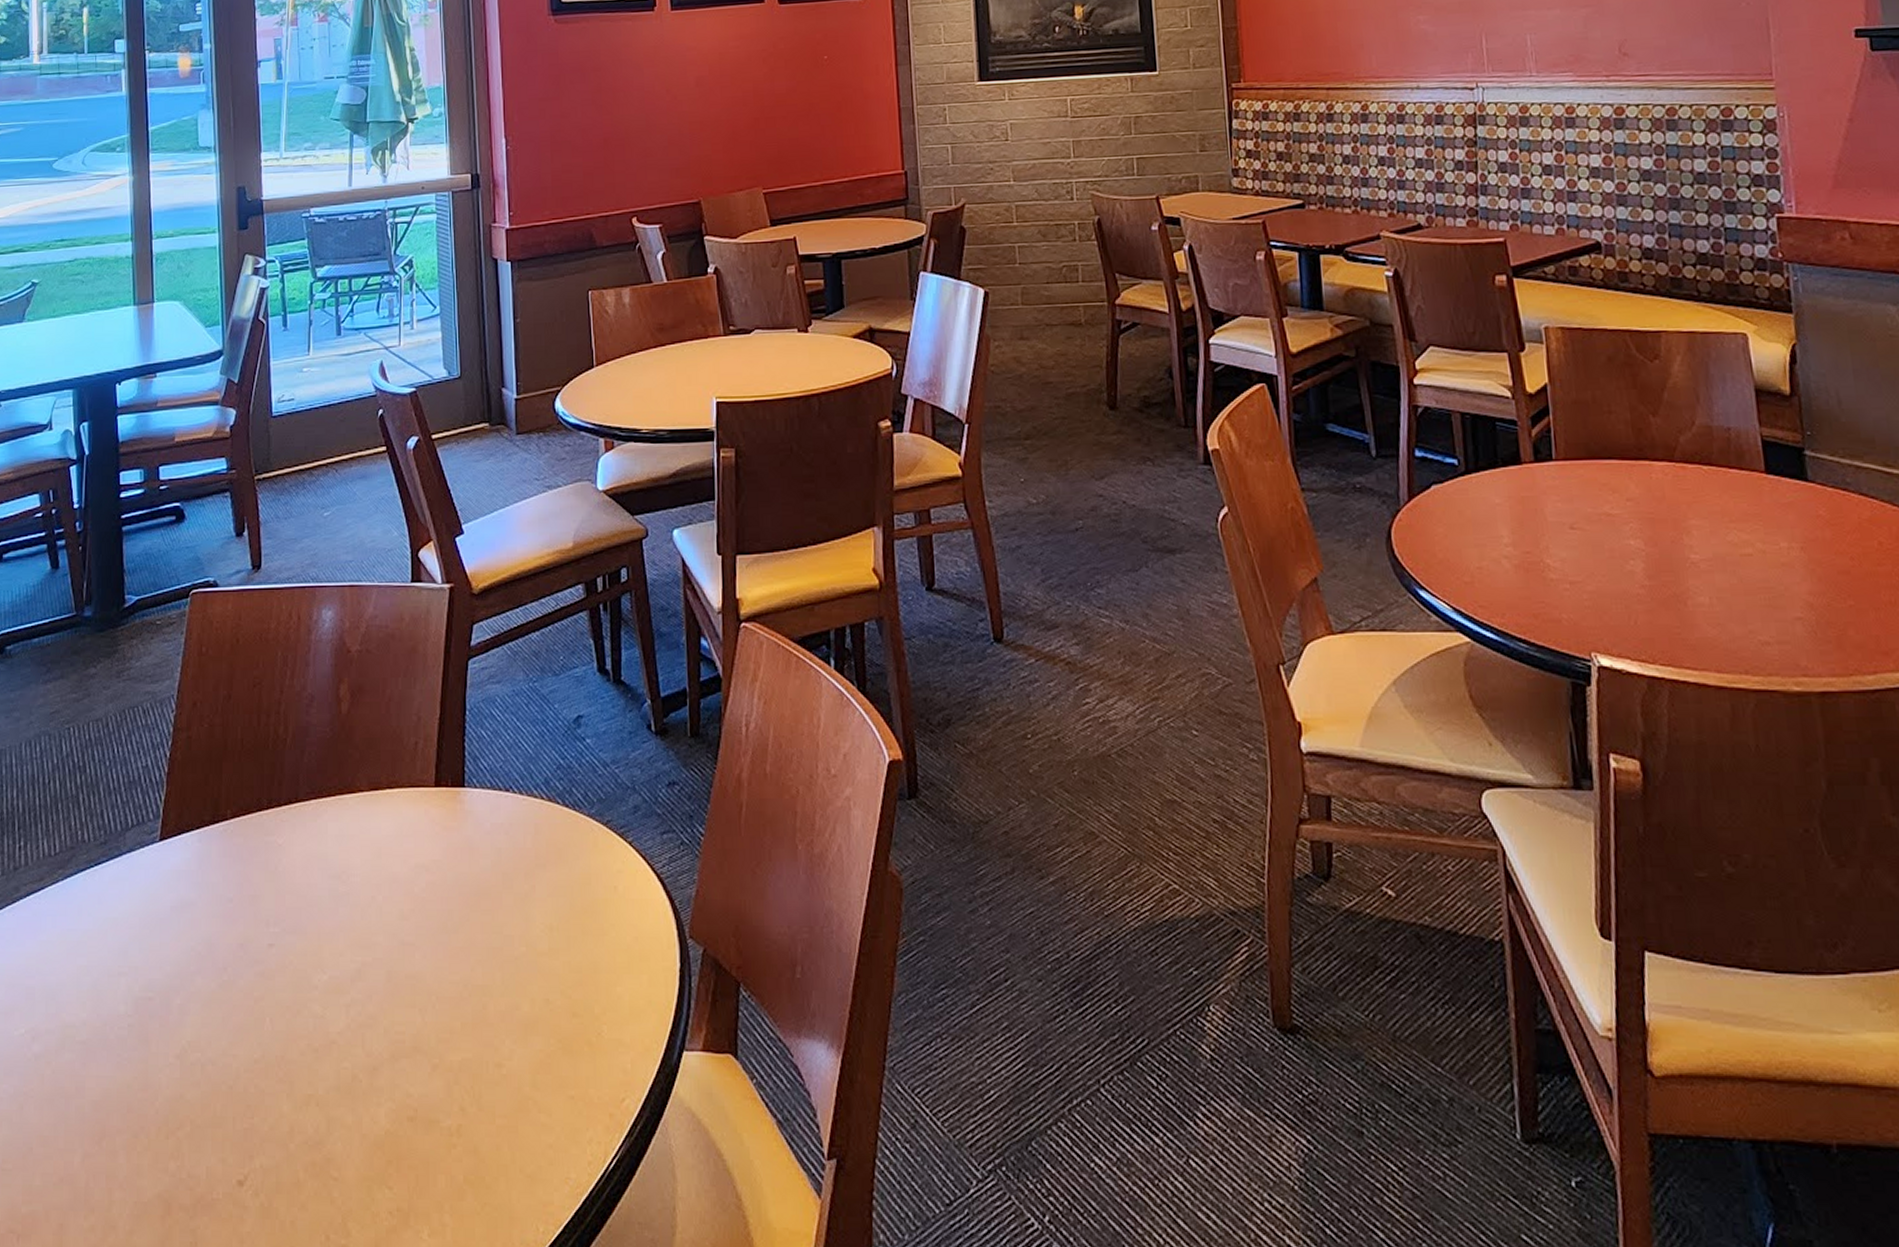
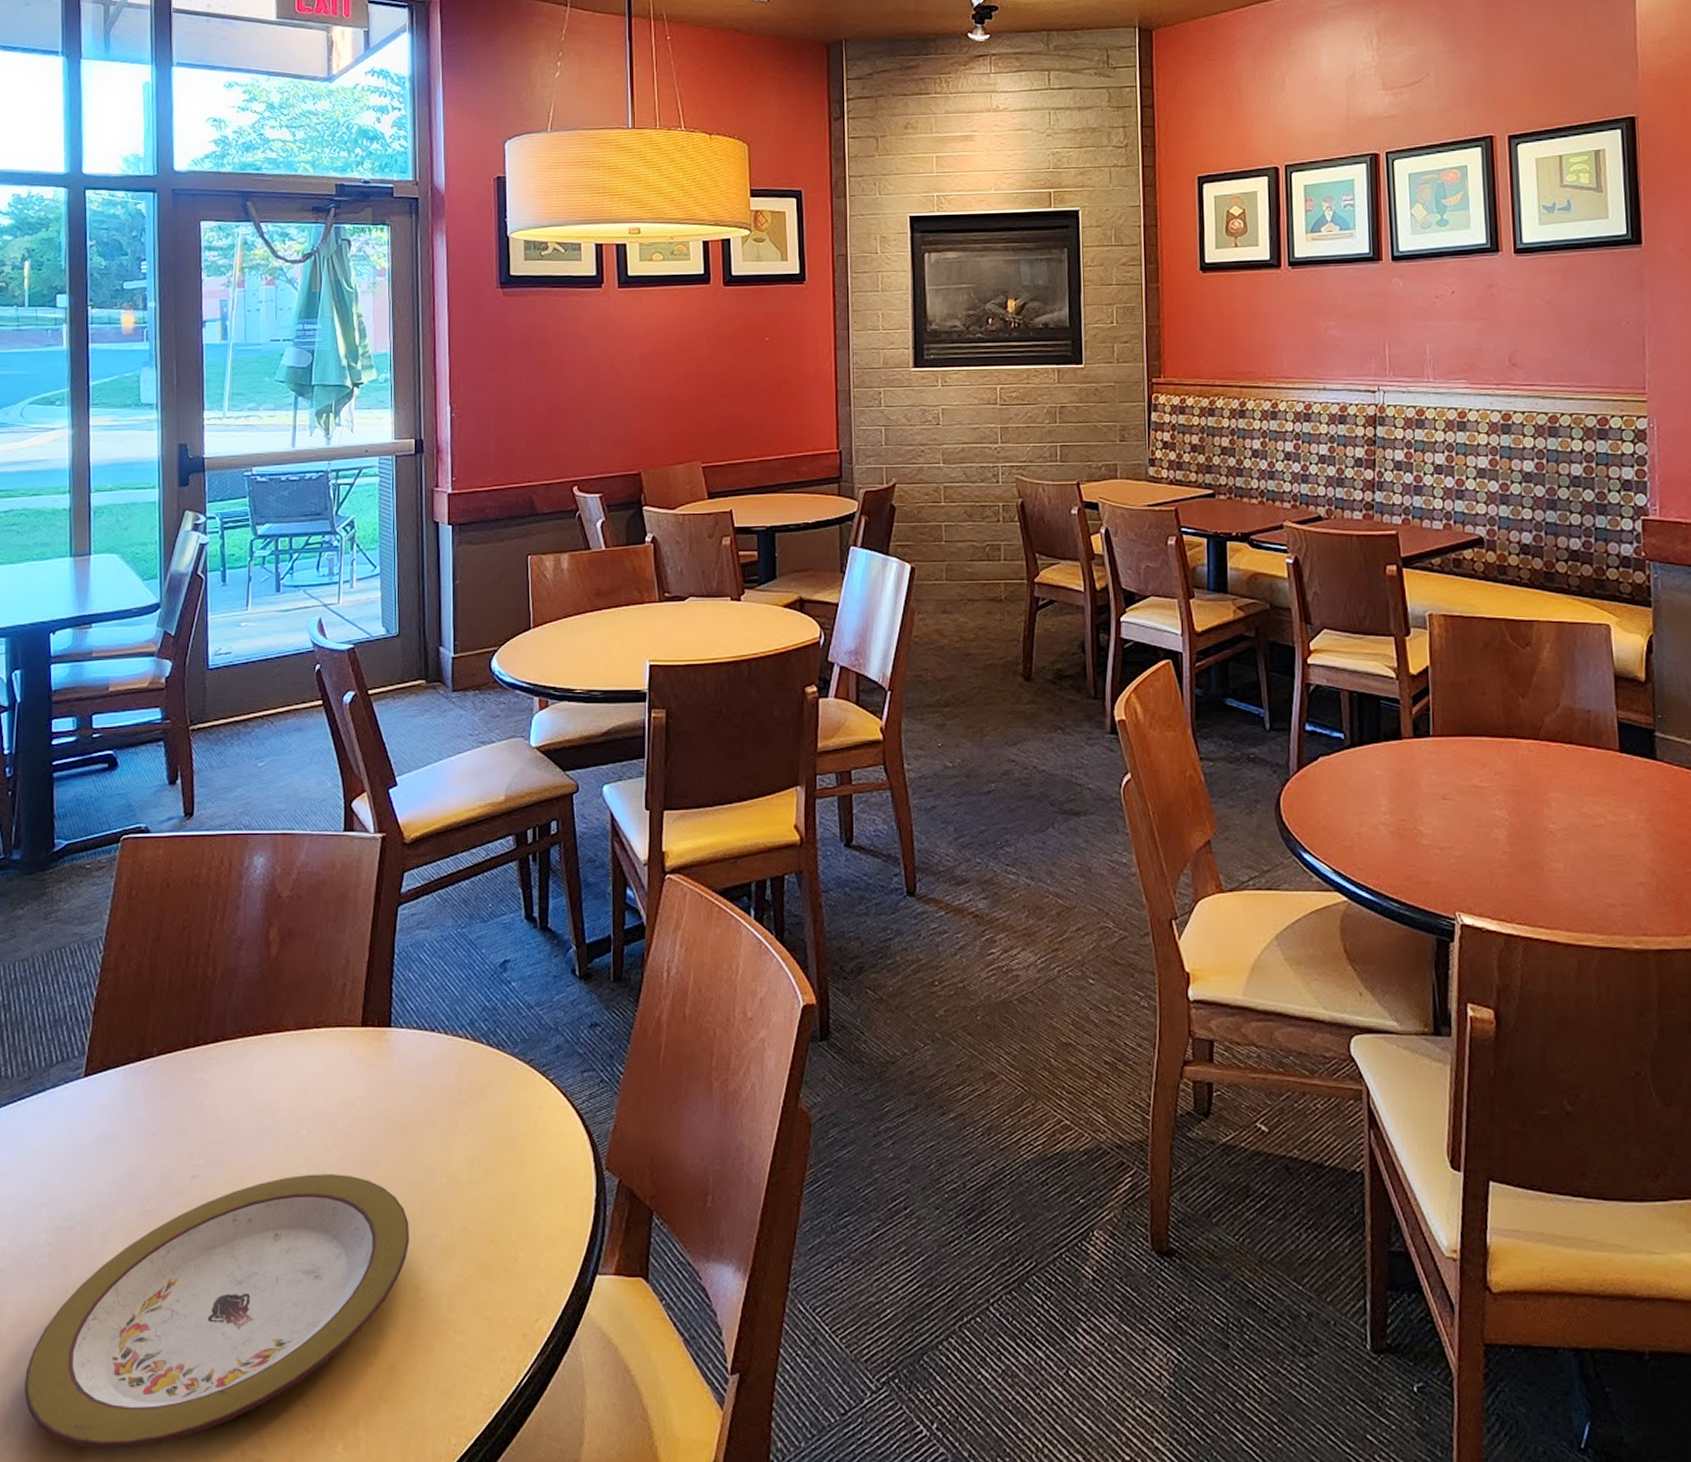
plate: none [108,942,490,1233] -> present [24,1174,409,1449]

